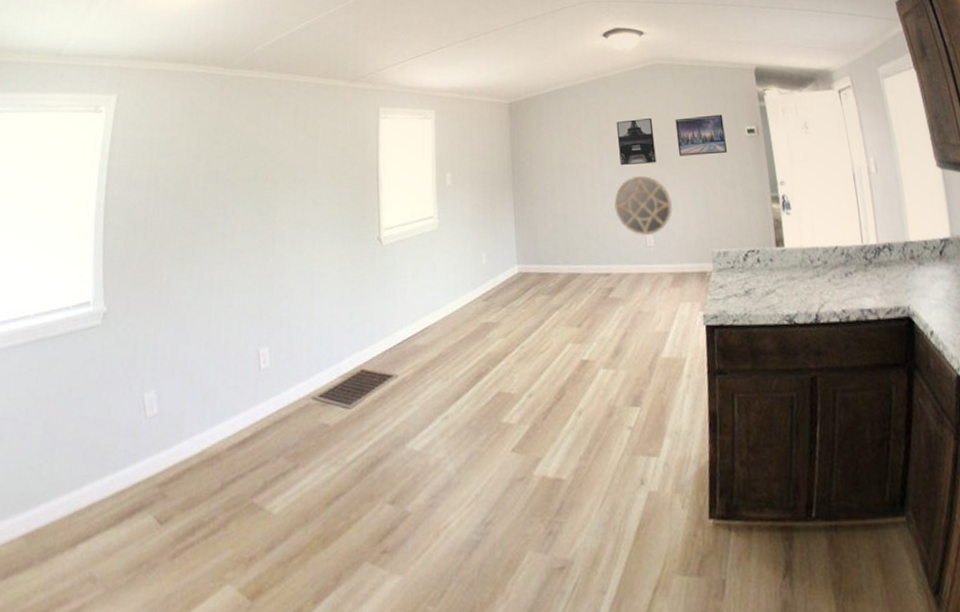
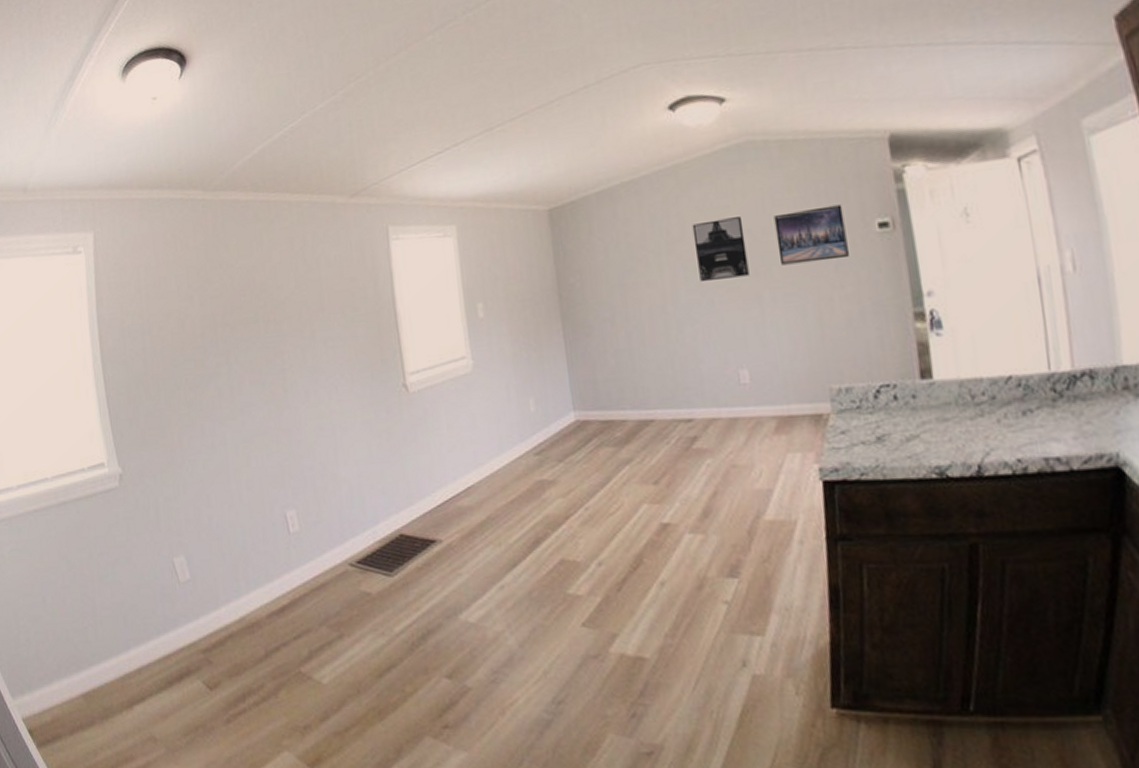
home mirror: present [614,176,672,235] -> none [694,294,773,370]

